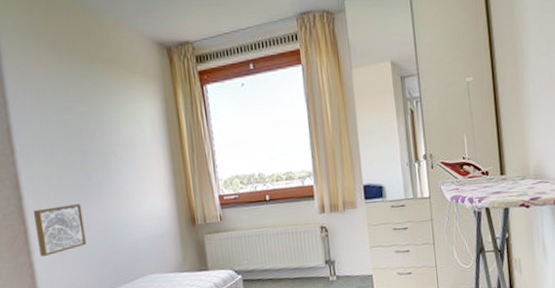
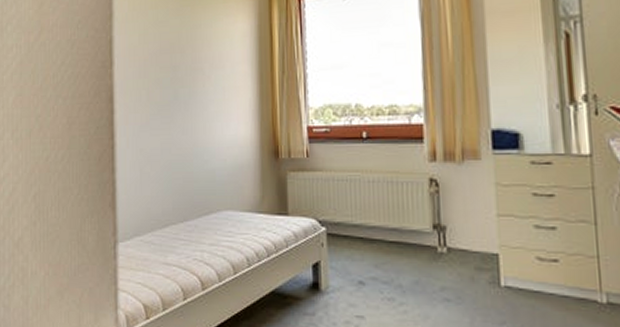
wall art: present [34,204,87,257] -> none [122,123,166,175]

